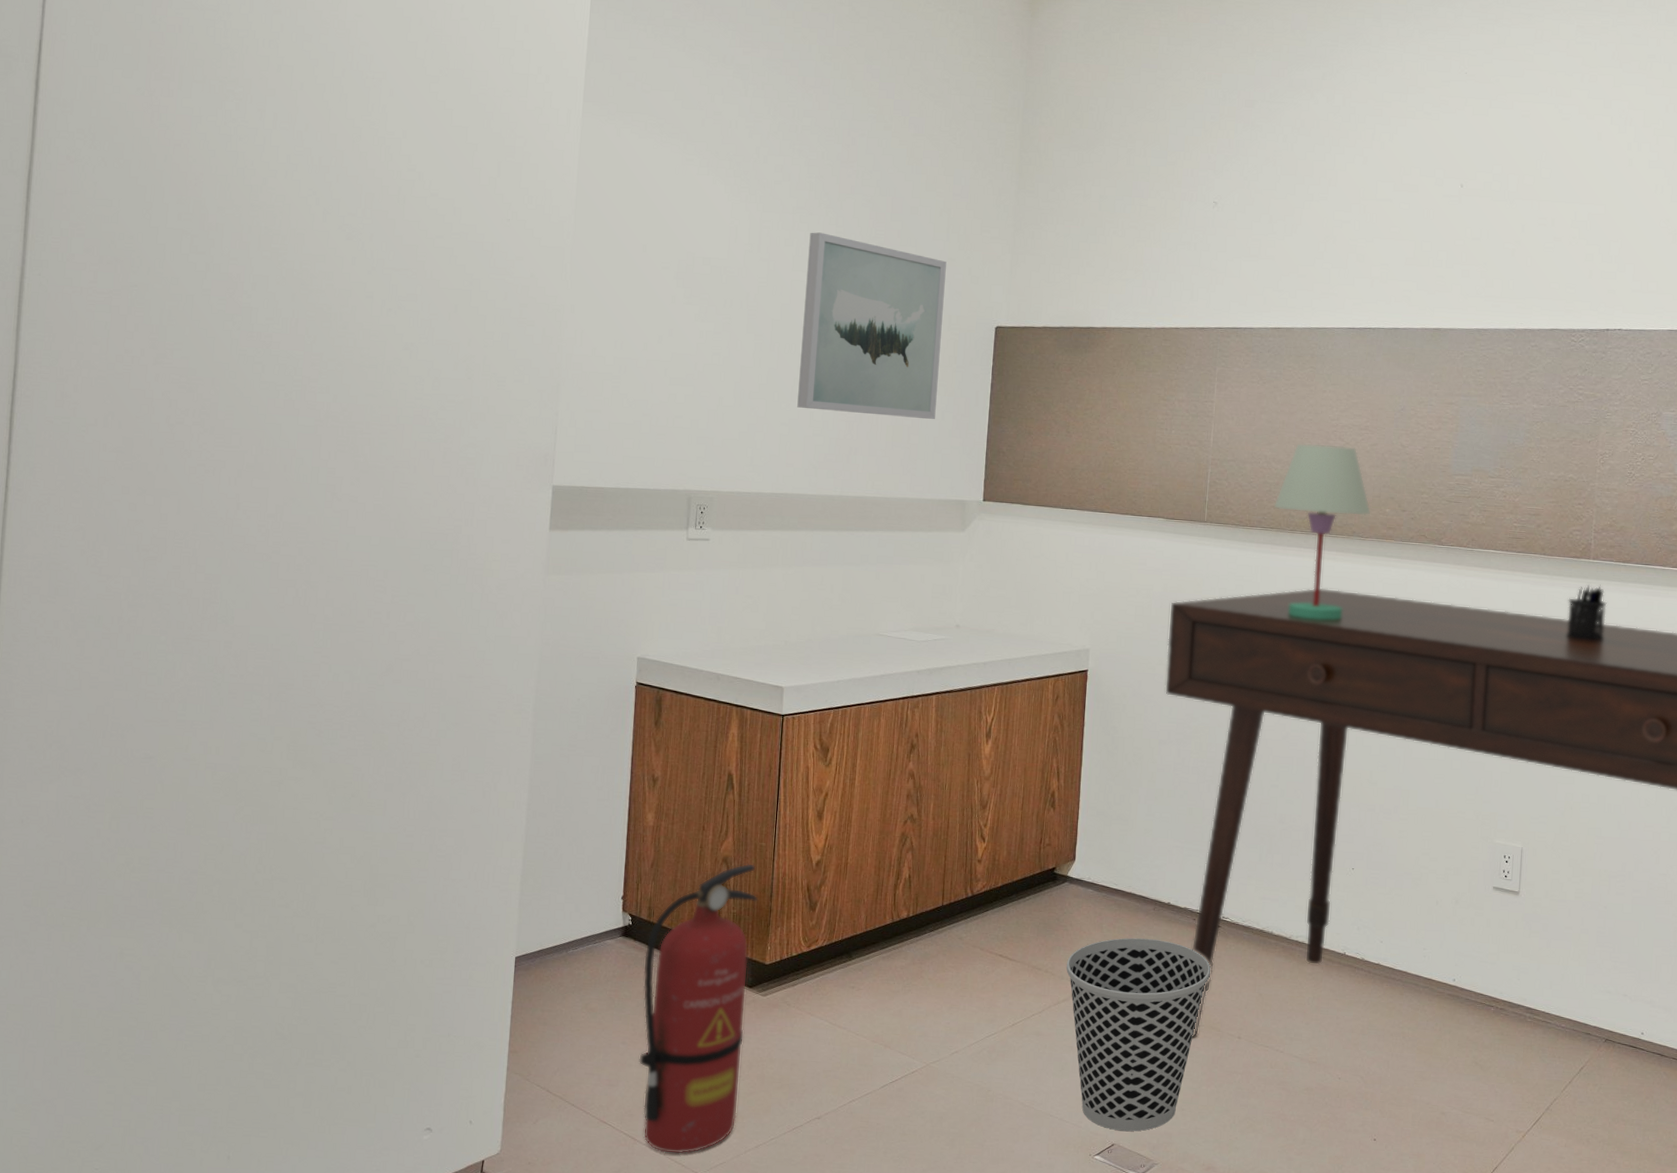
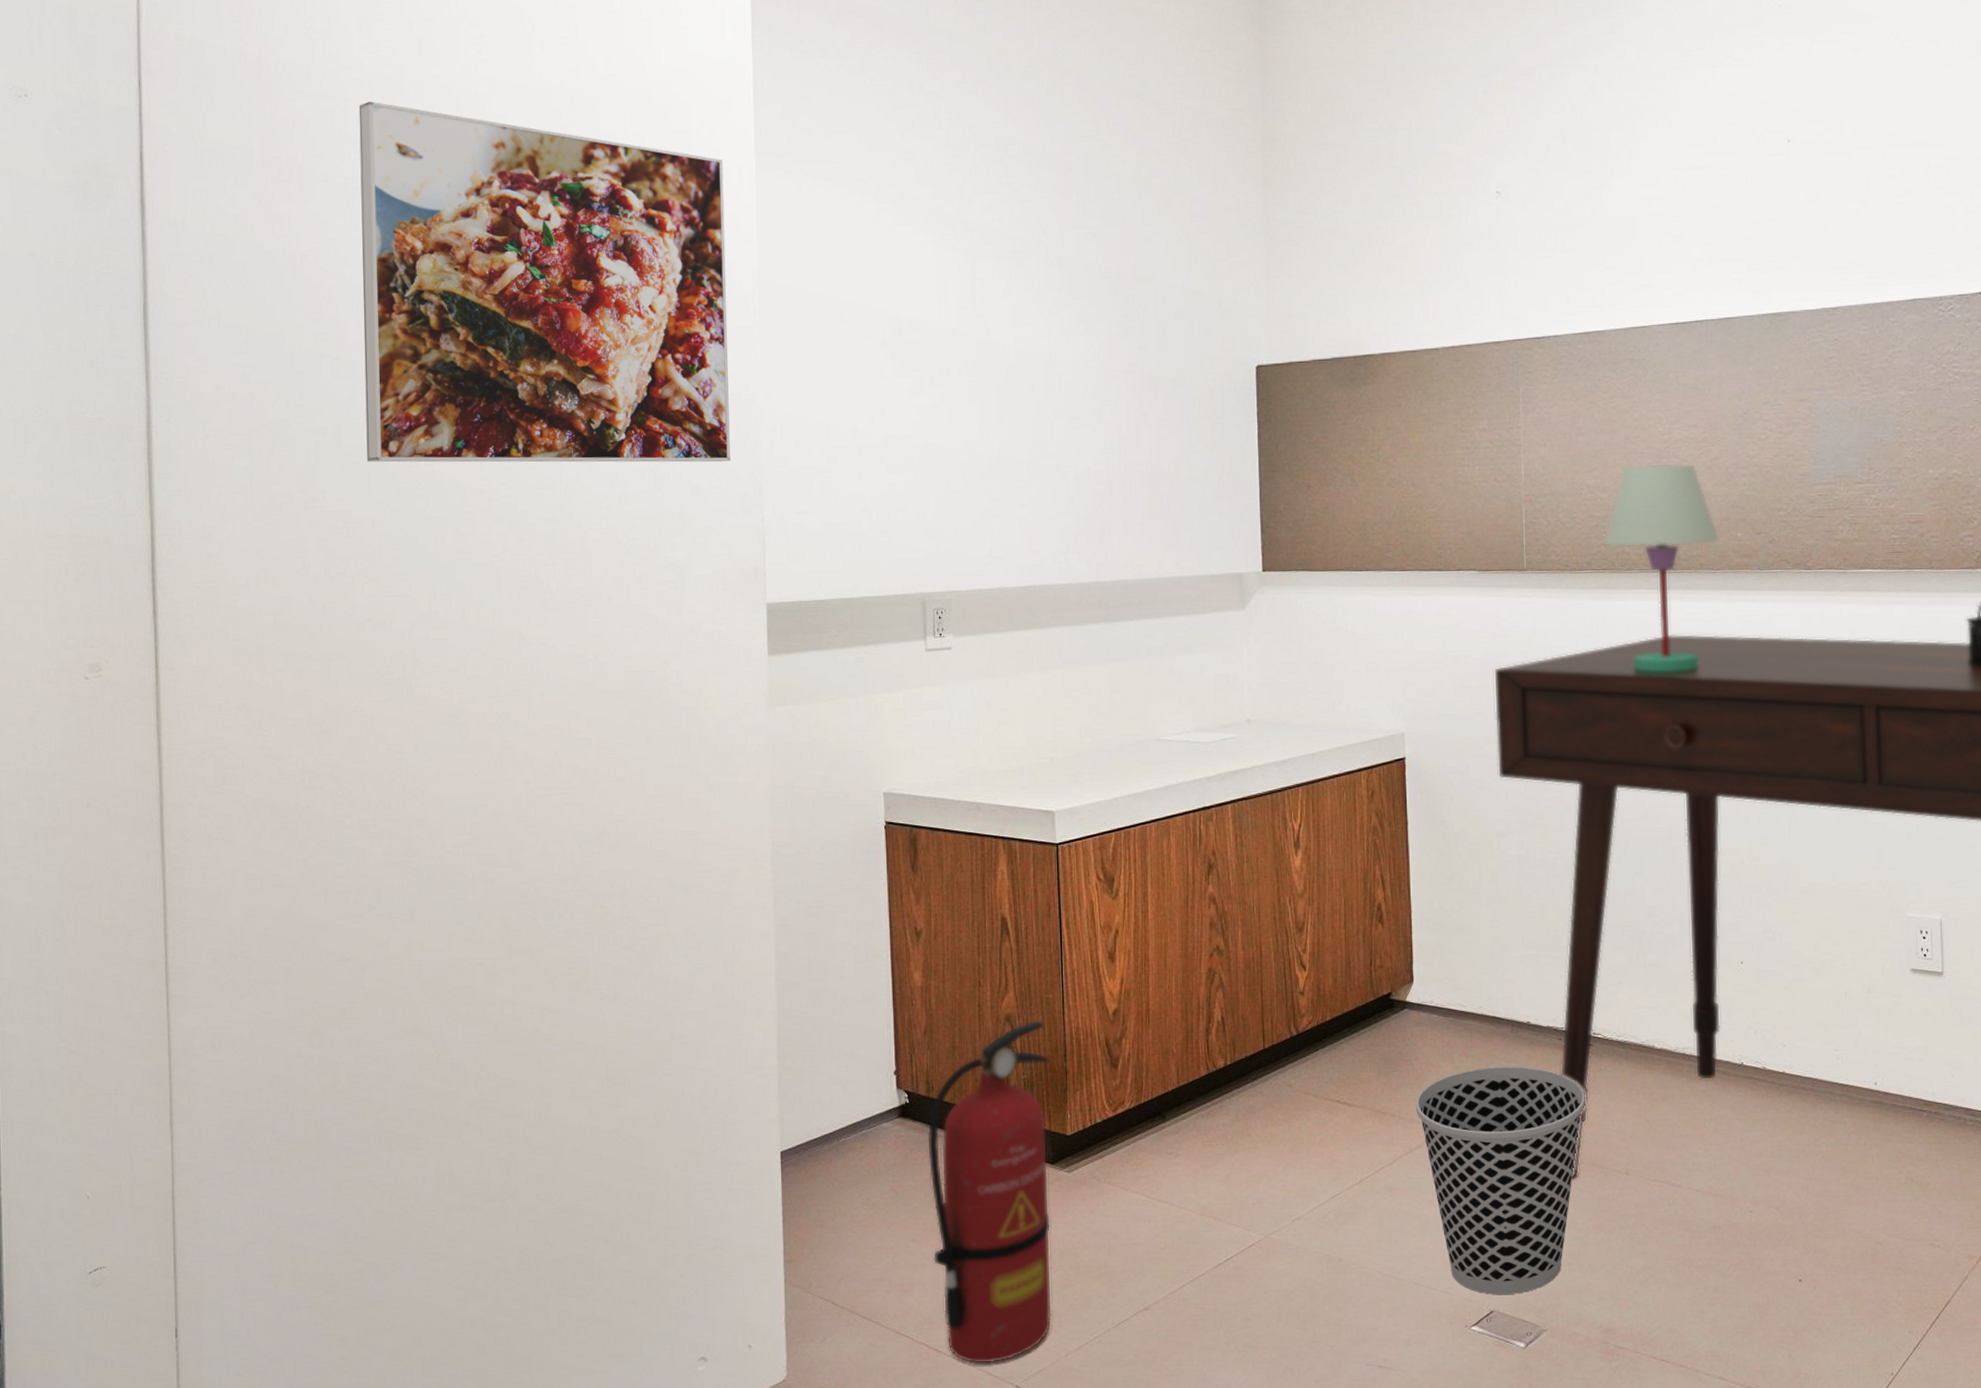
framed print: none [214,17,555,361] -> present [359,101,730,462]
wall art: present [797,232,947,419] -> none [1030,277,1197,485]

